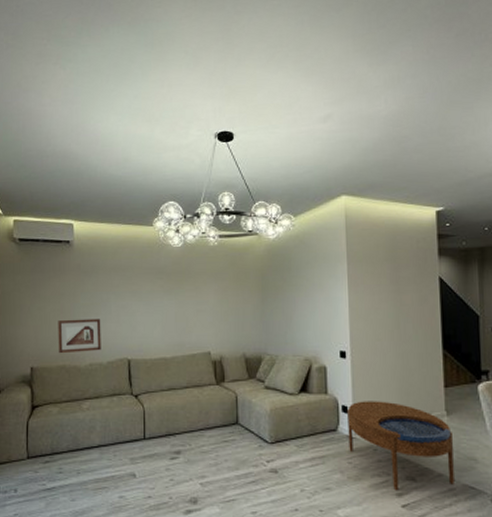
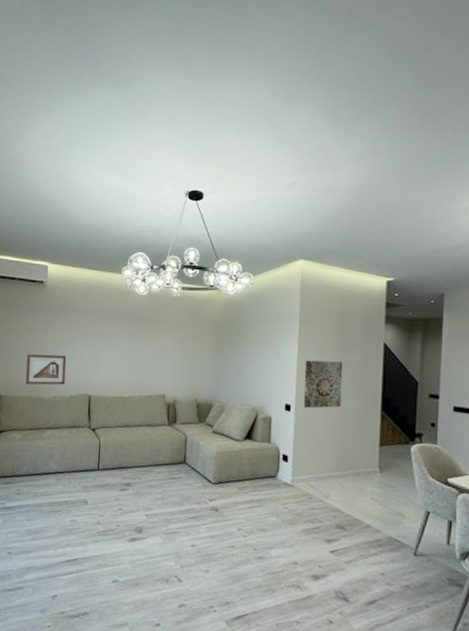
coffee table: present [346,401,454,491] -> none [286,452,383,538]
wall art: none [357,301,400,353] -> present [303,360,343,408]

